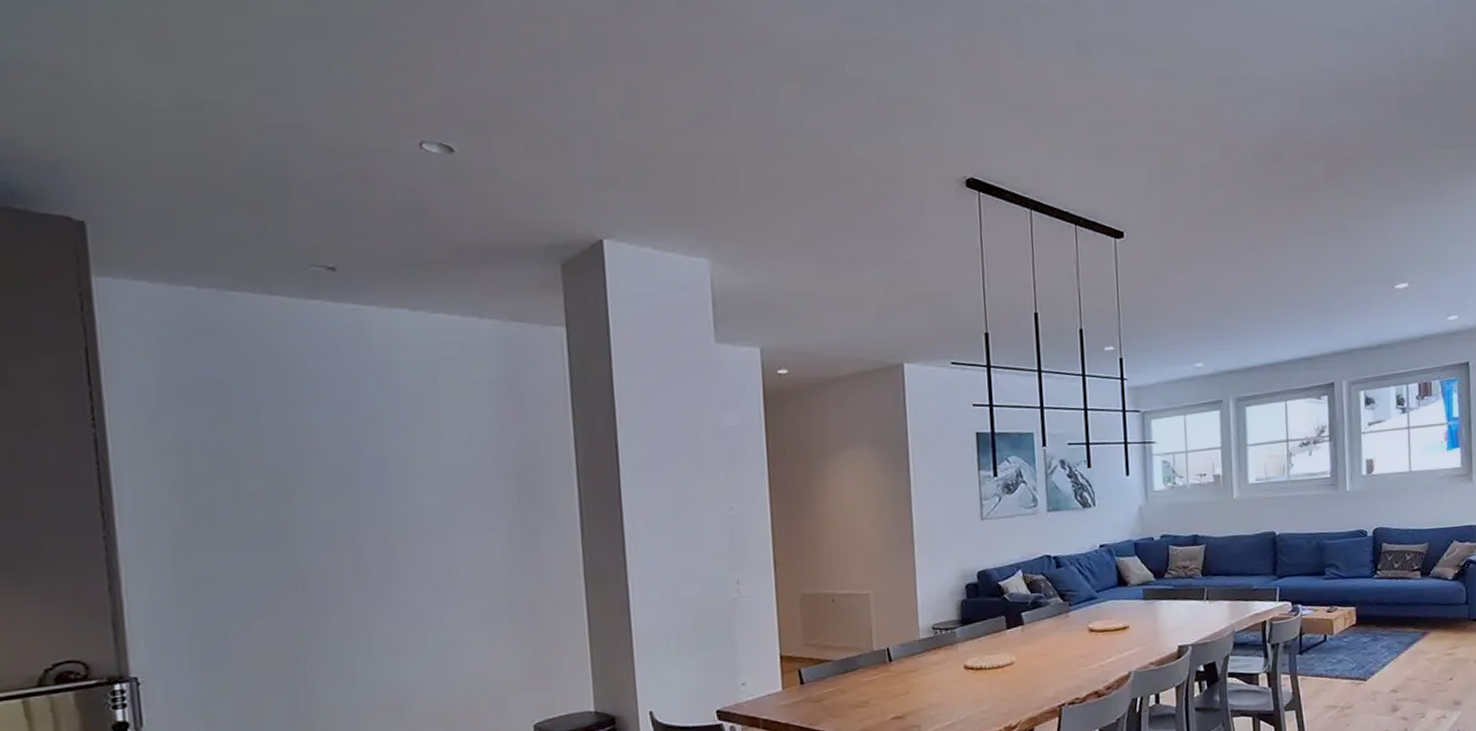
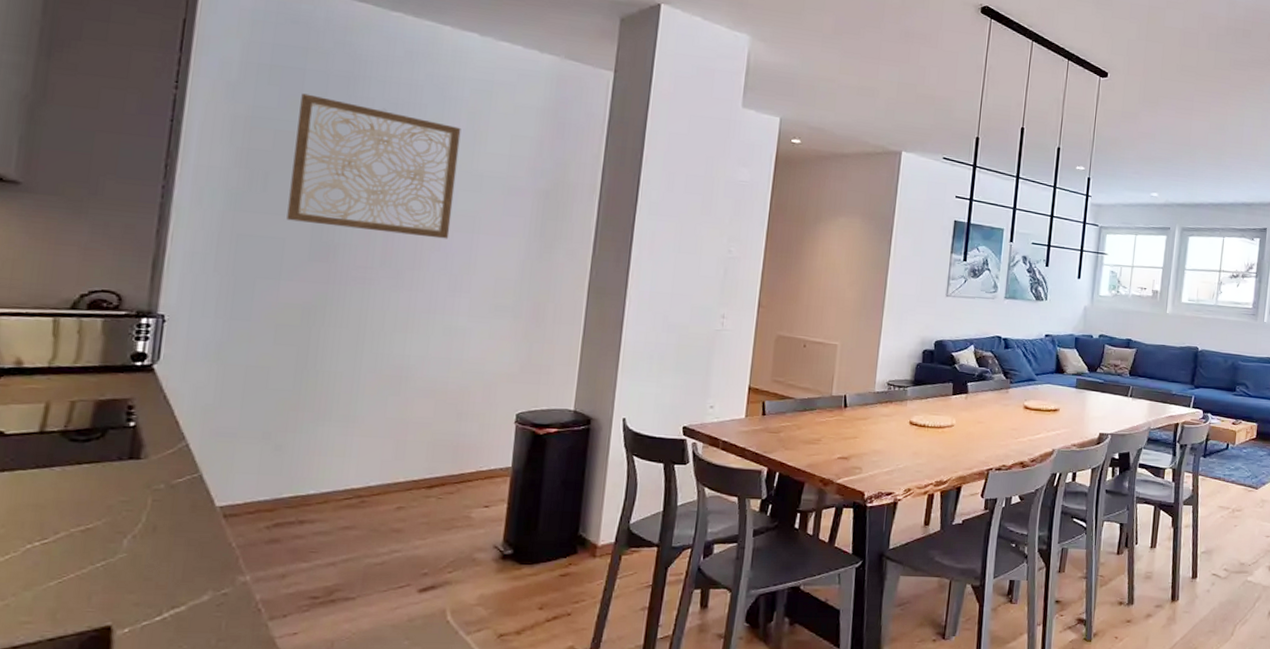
wall art: none [230,409,422,553] -> present [286,93,461,239]

